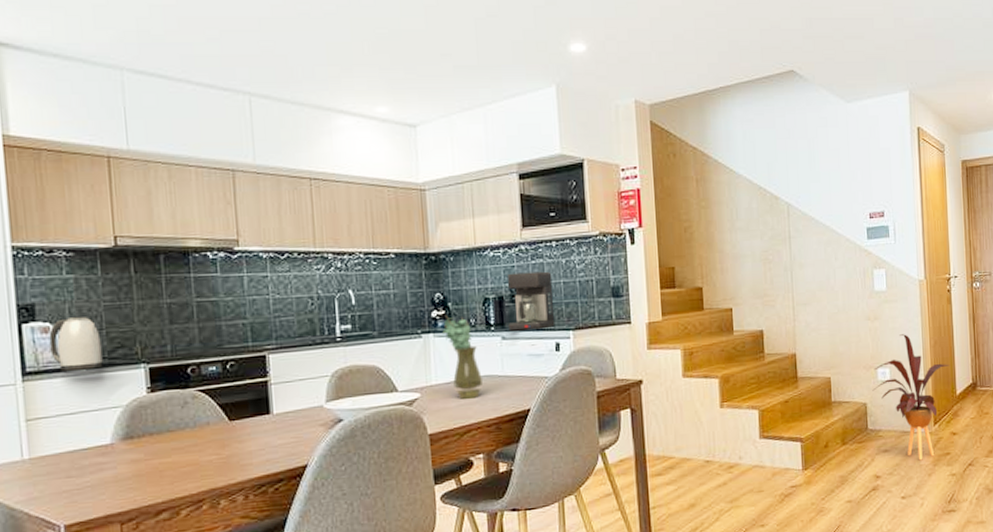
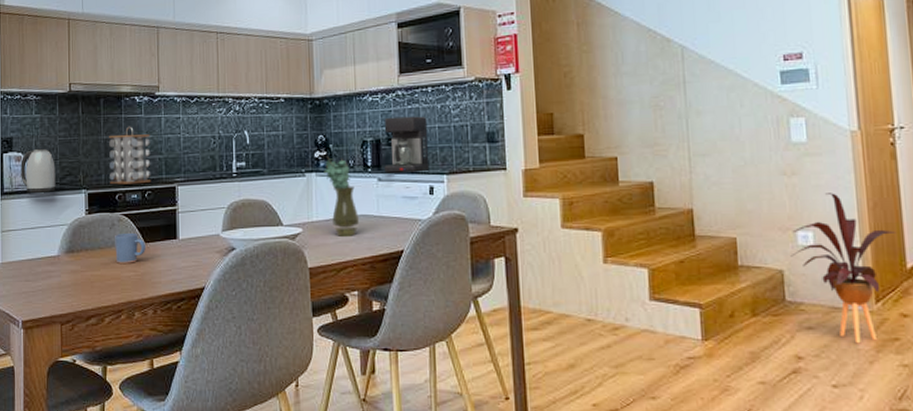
spice rack: none [174,287,234,357] -> present [109,126,151,186]
mug: none [189,410,230,447] -> present [115,232,145,264]

